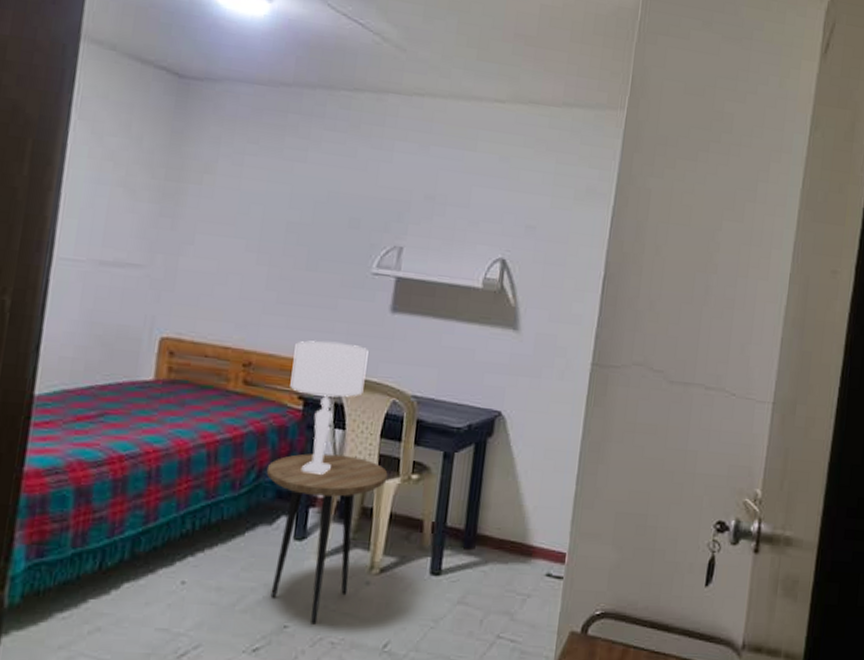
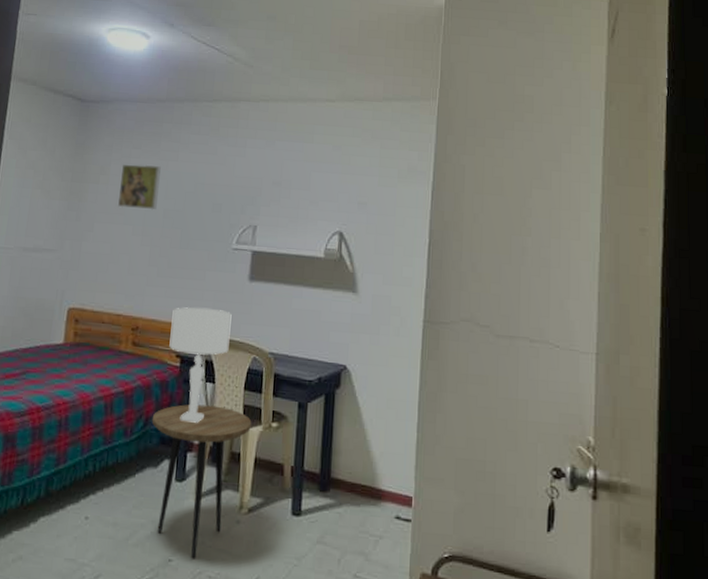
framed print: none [227,162,284,222] -> present [118,164,161,210]

